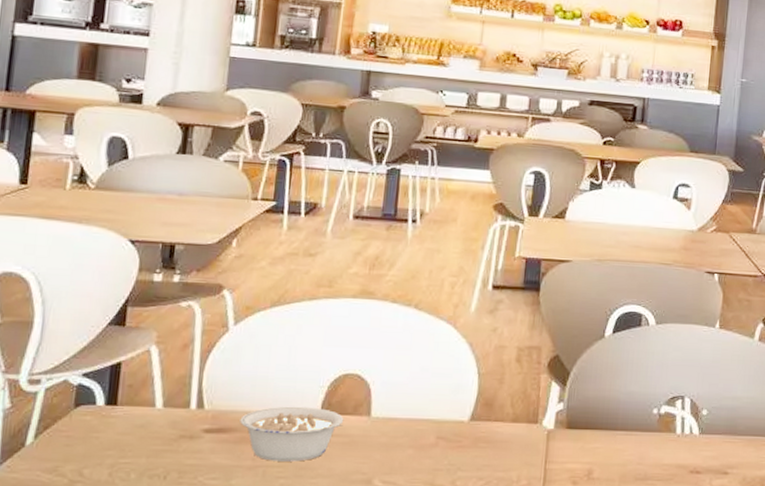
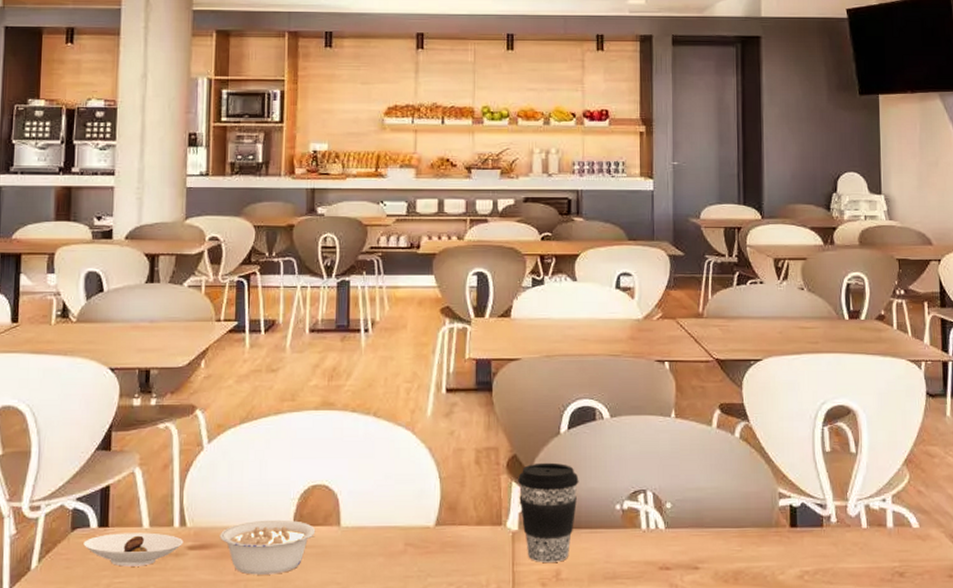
saucer: none [87,412,200,448] -> present [83,532,184,567]
coffee cup: none [557,364,619,462] -> present [518,462,579,562]

